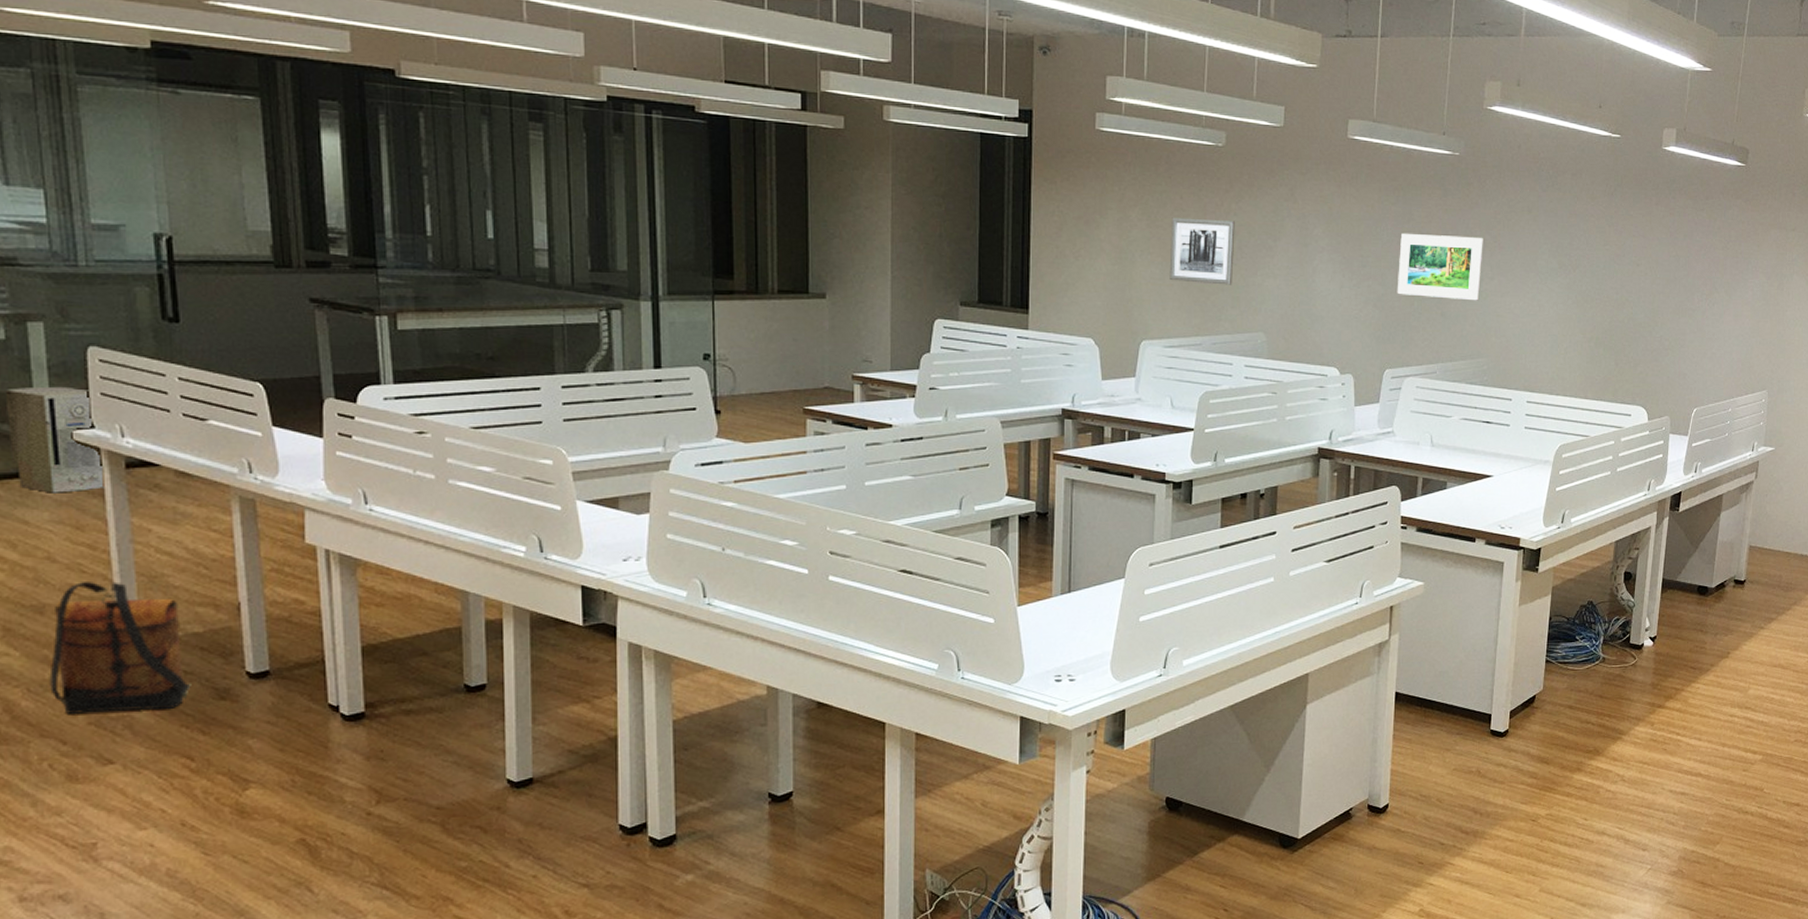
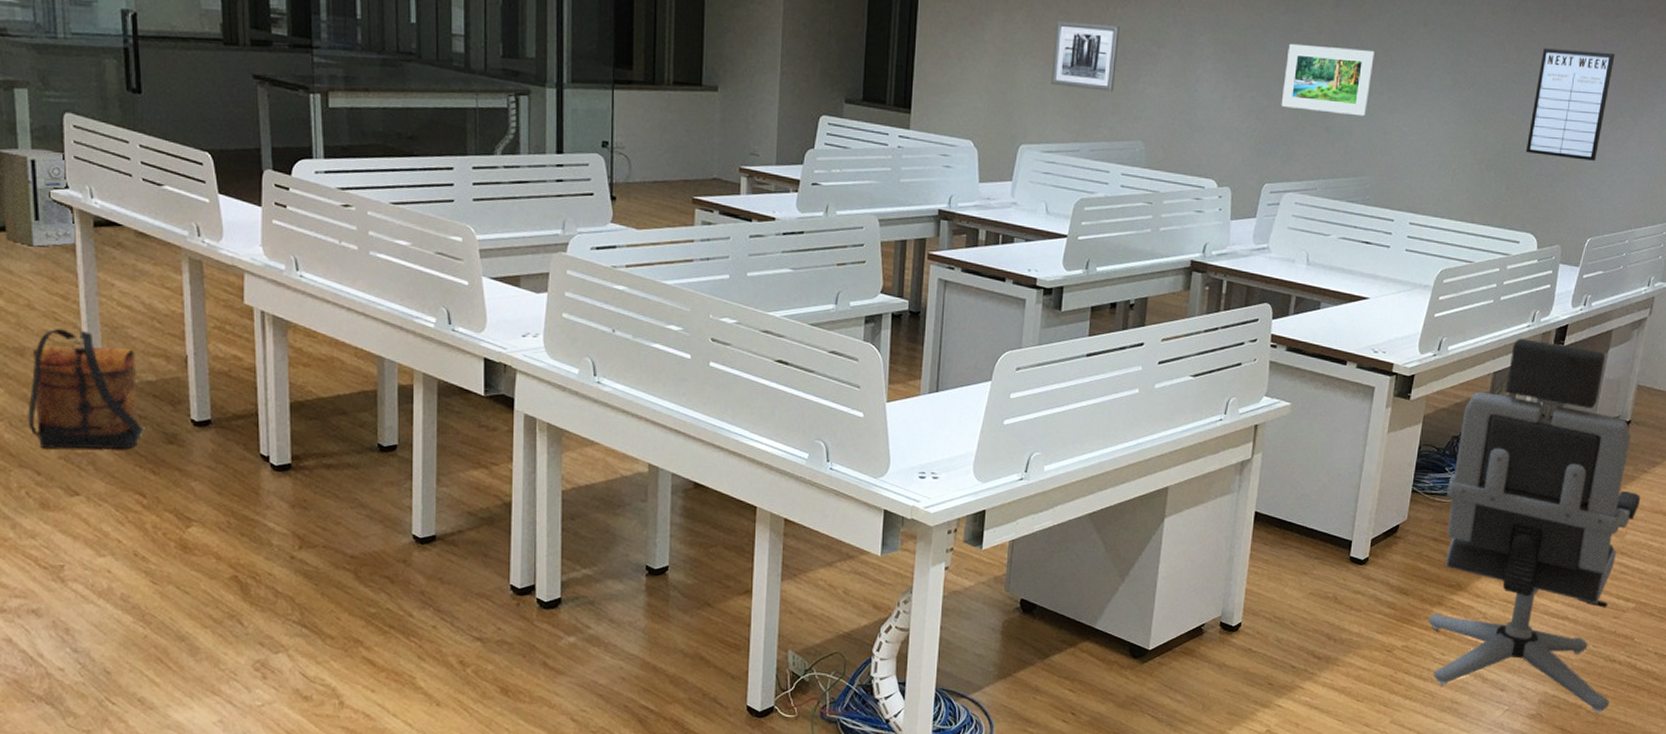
office chair: none [1570,508,1760,864] -> present [1429,339,1641,713]
writing board: none [1632,230,1707,335] -> present [1526,48,1615,161]

